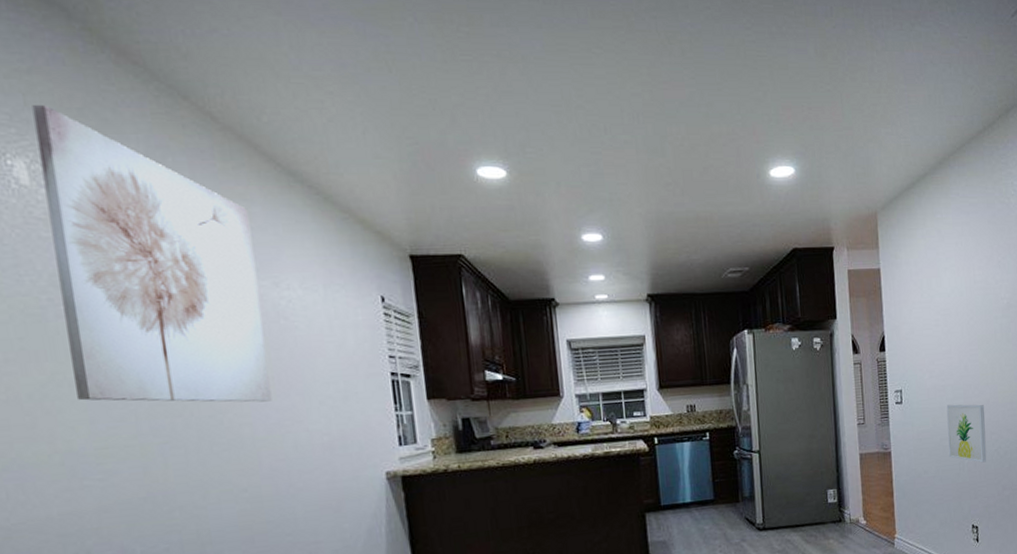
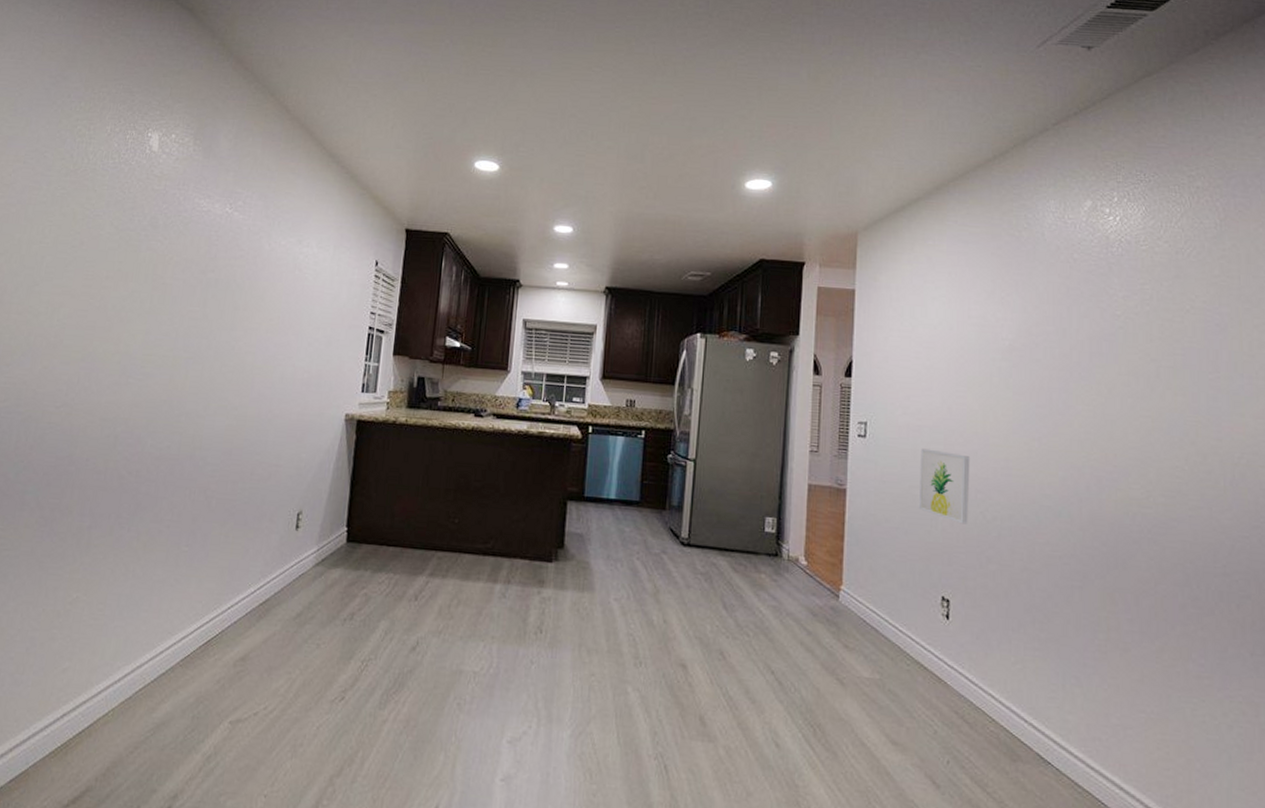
wall art: present [32,105,272,402] -> none [143,96,294,337]

